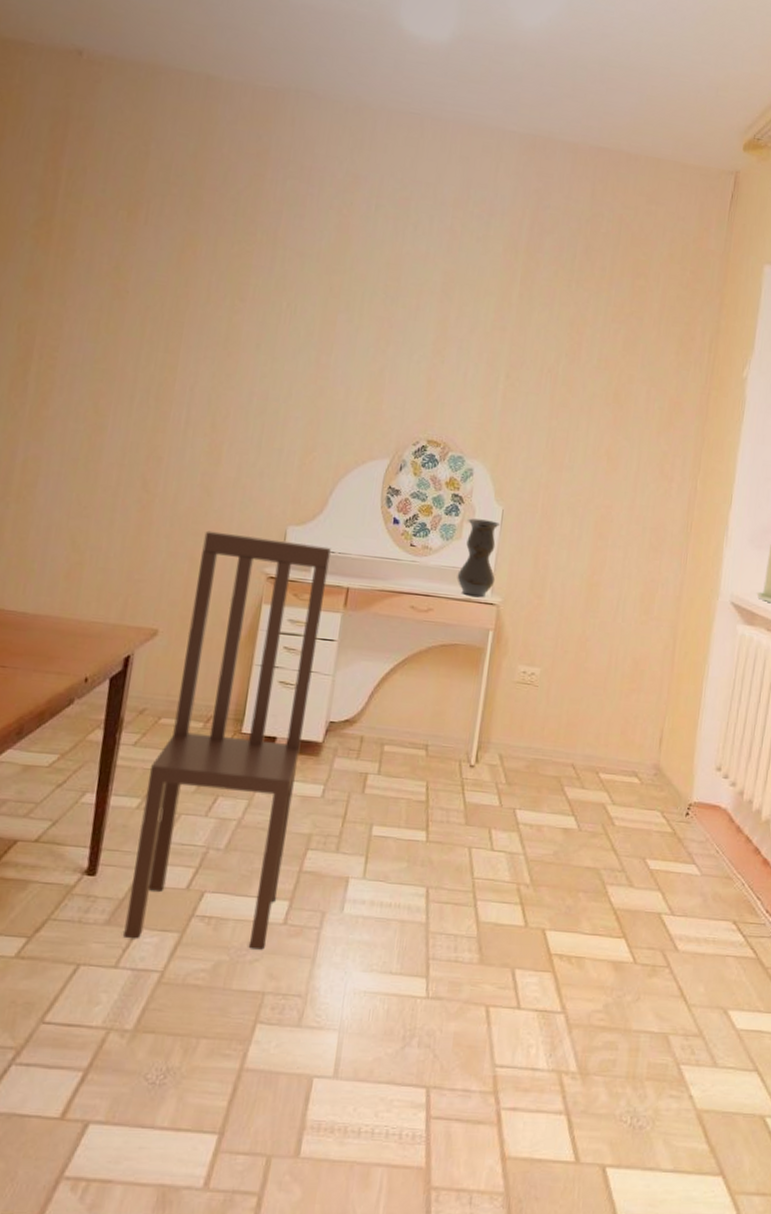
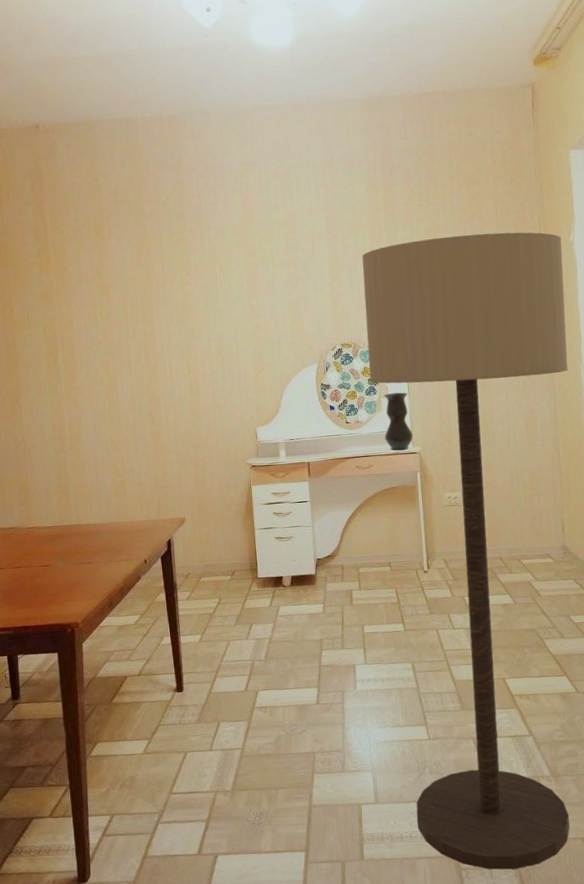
chair: present [123,530,331,950] -> none [201,436,308,729]
floor lamp: none [385,327,733,1197] -> present [362,232,570,870]

